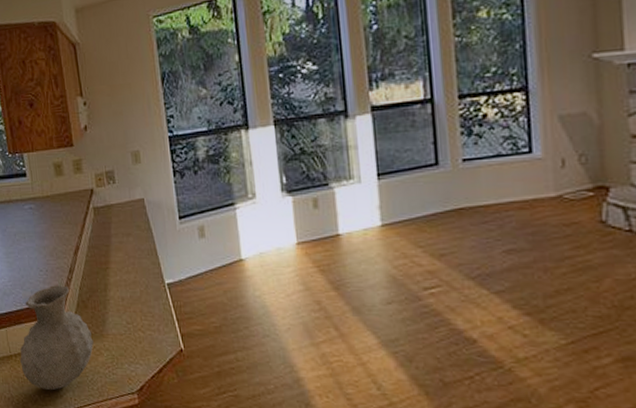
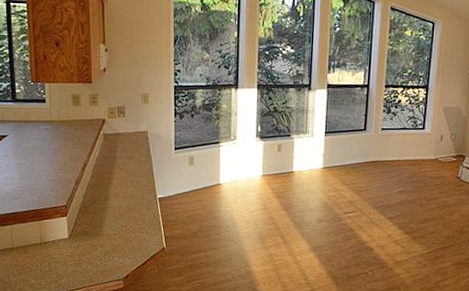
vase: present [20,285,94,391] -> none [22,193,90,277]

